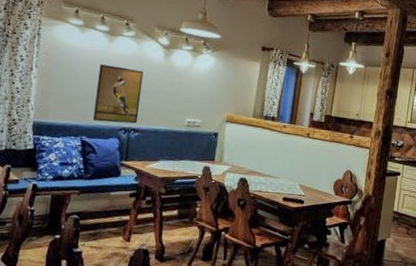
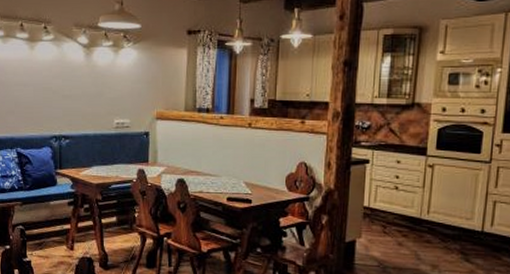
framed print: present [92,64,144,124] -> none [24,73,67,132]

